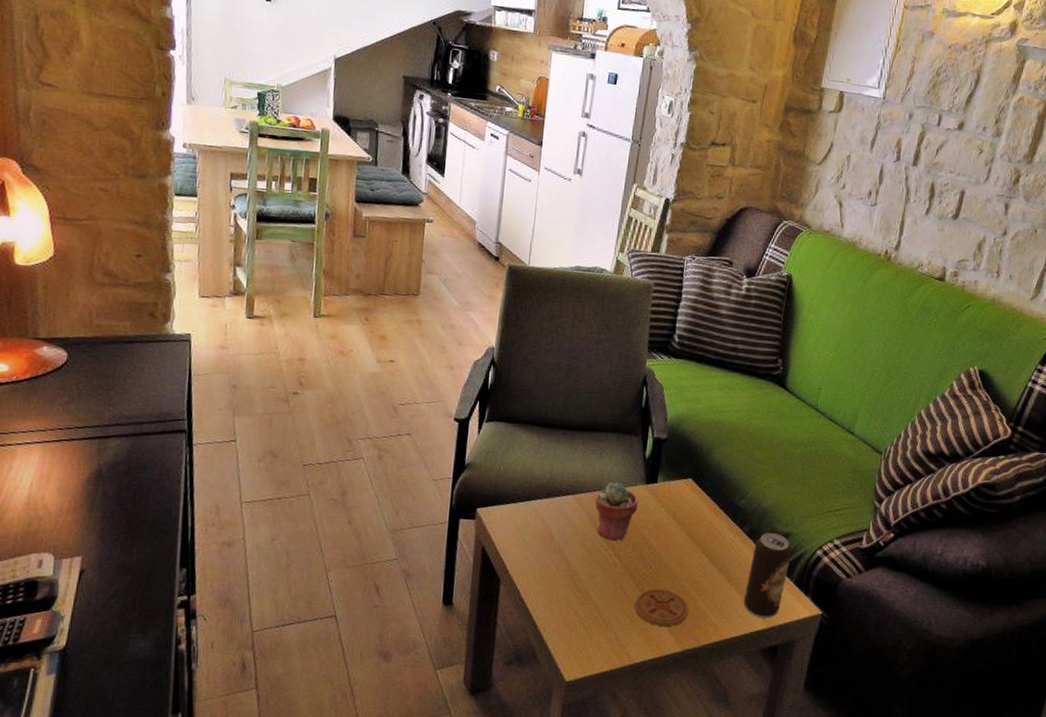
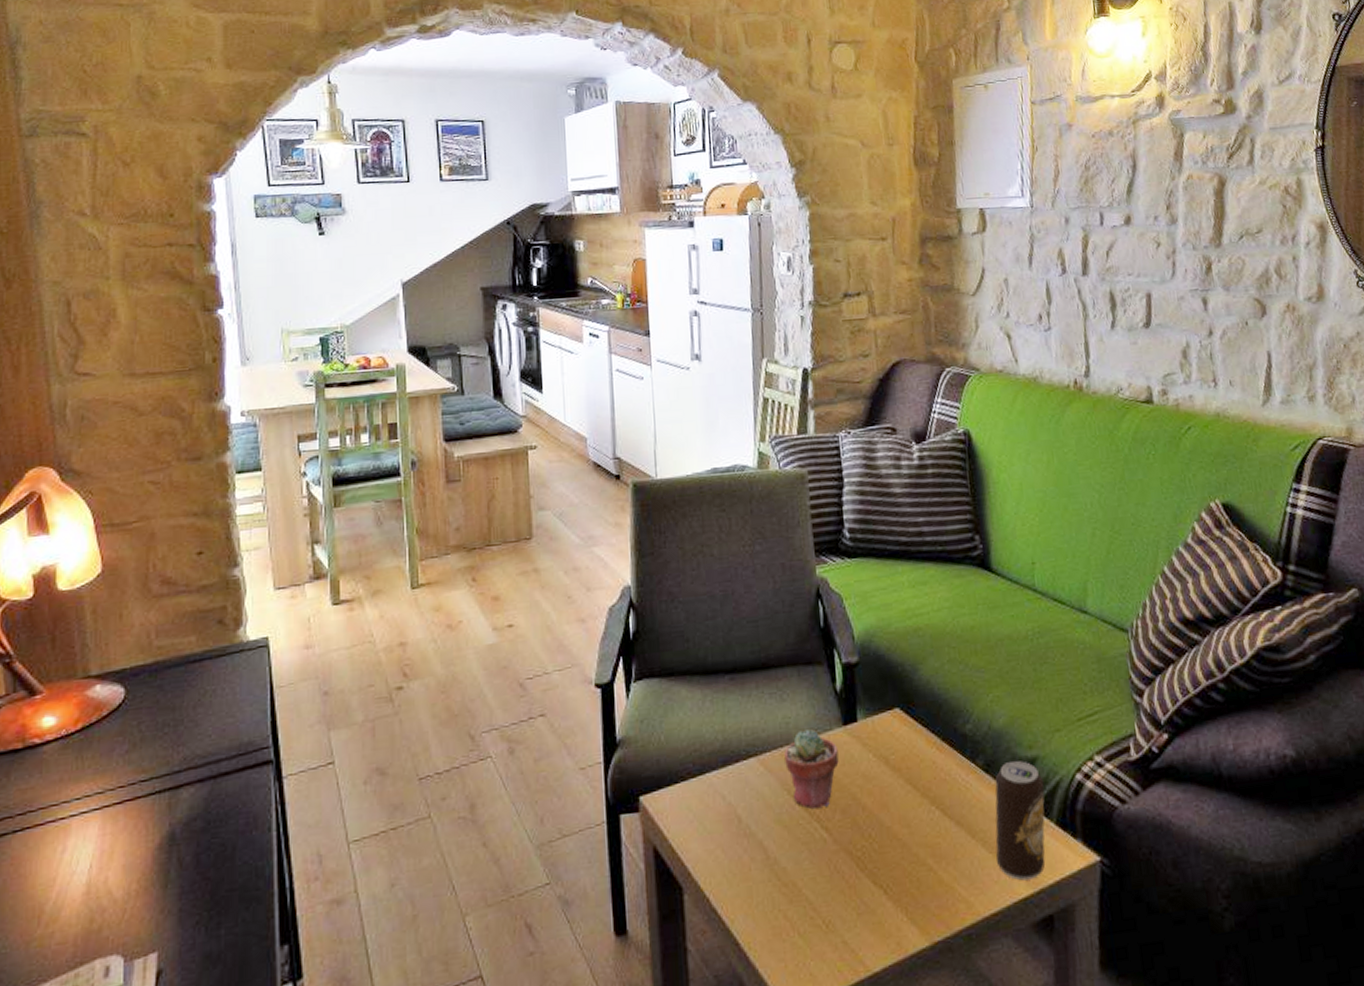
coaster: present [635,589,689,626] -> none [859,863,930,916]

